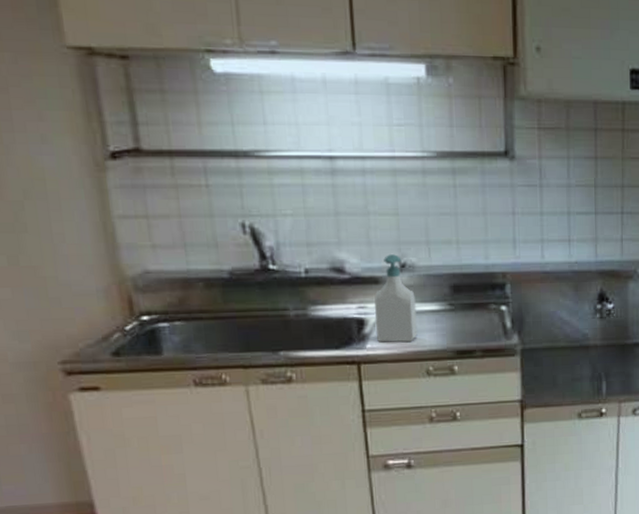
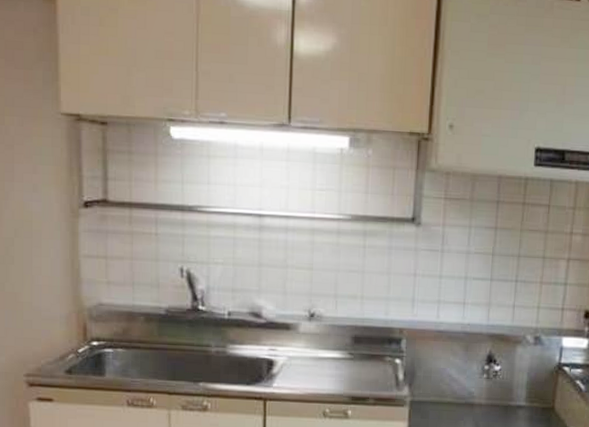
soap bottle: present [374,254,418,343] -> none [283,304,320,385]

